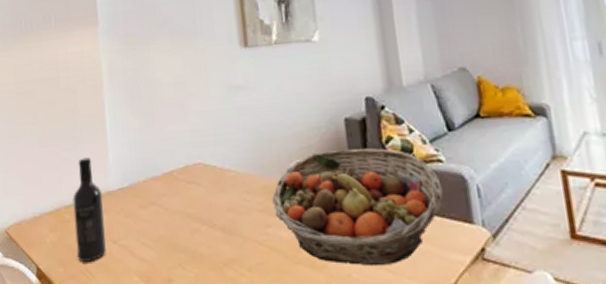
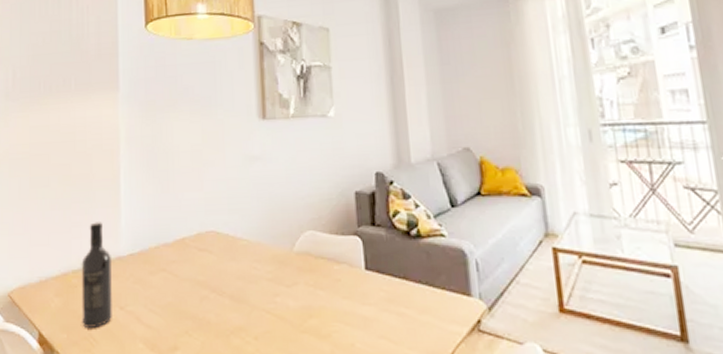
fruit basket: present [272,148,444,265] -> none [281,221,445,335]

